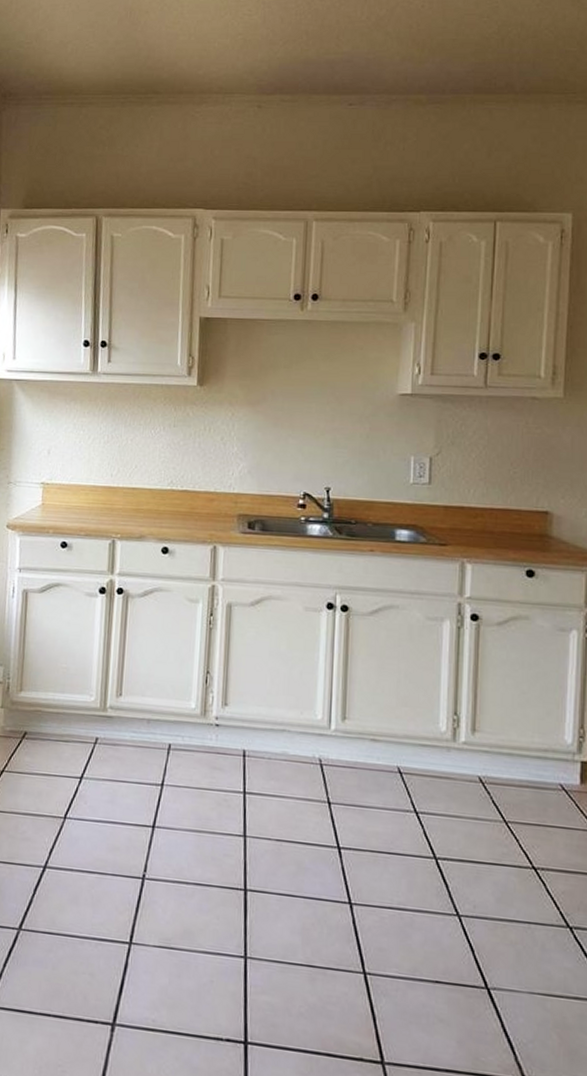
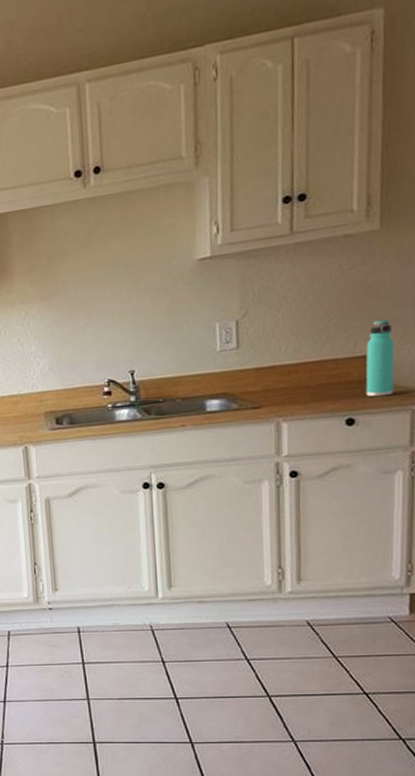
thermos bottle: none [545,479,573,554] -> present [365,319,395,397]

